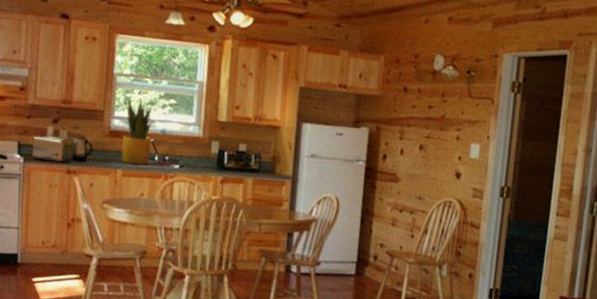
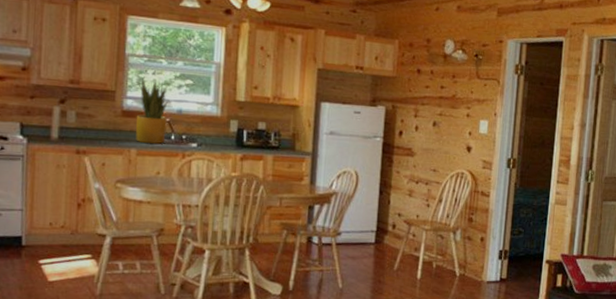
toaster: present [32,135,74,164] -> none [37,116,84,144]
kettle: present [70,136,94,162] -> none [79,116,105,142]

